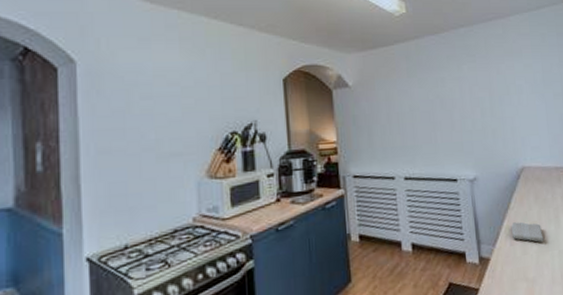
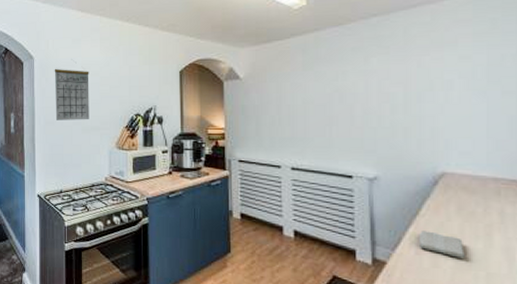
calendar: none [110,69,167,148] -> present [54,63,89,120]

